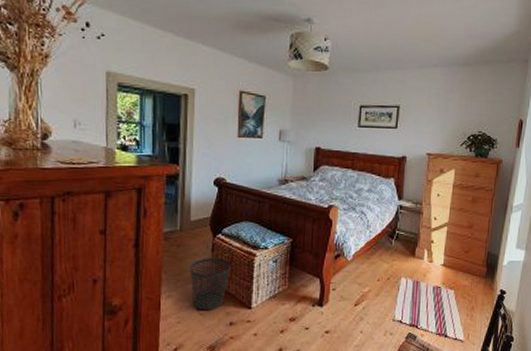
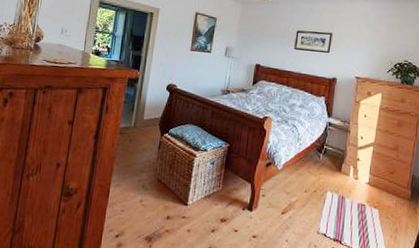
wastebasket: present [190,258,232,310] -> none [137,154,174,203]

